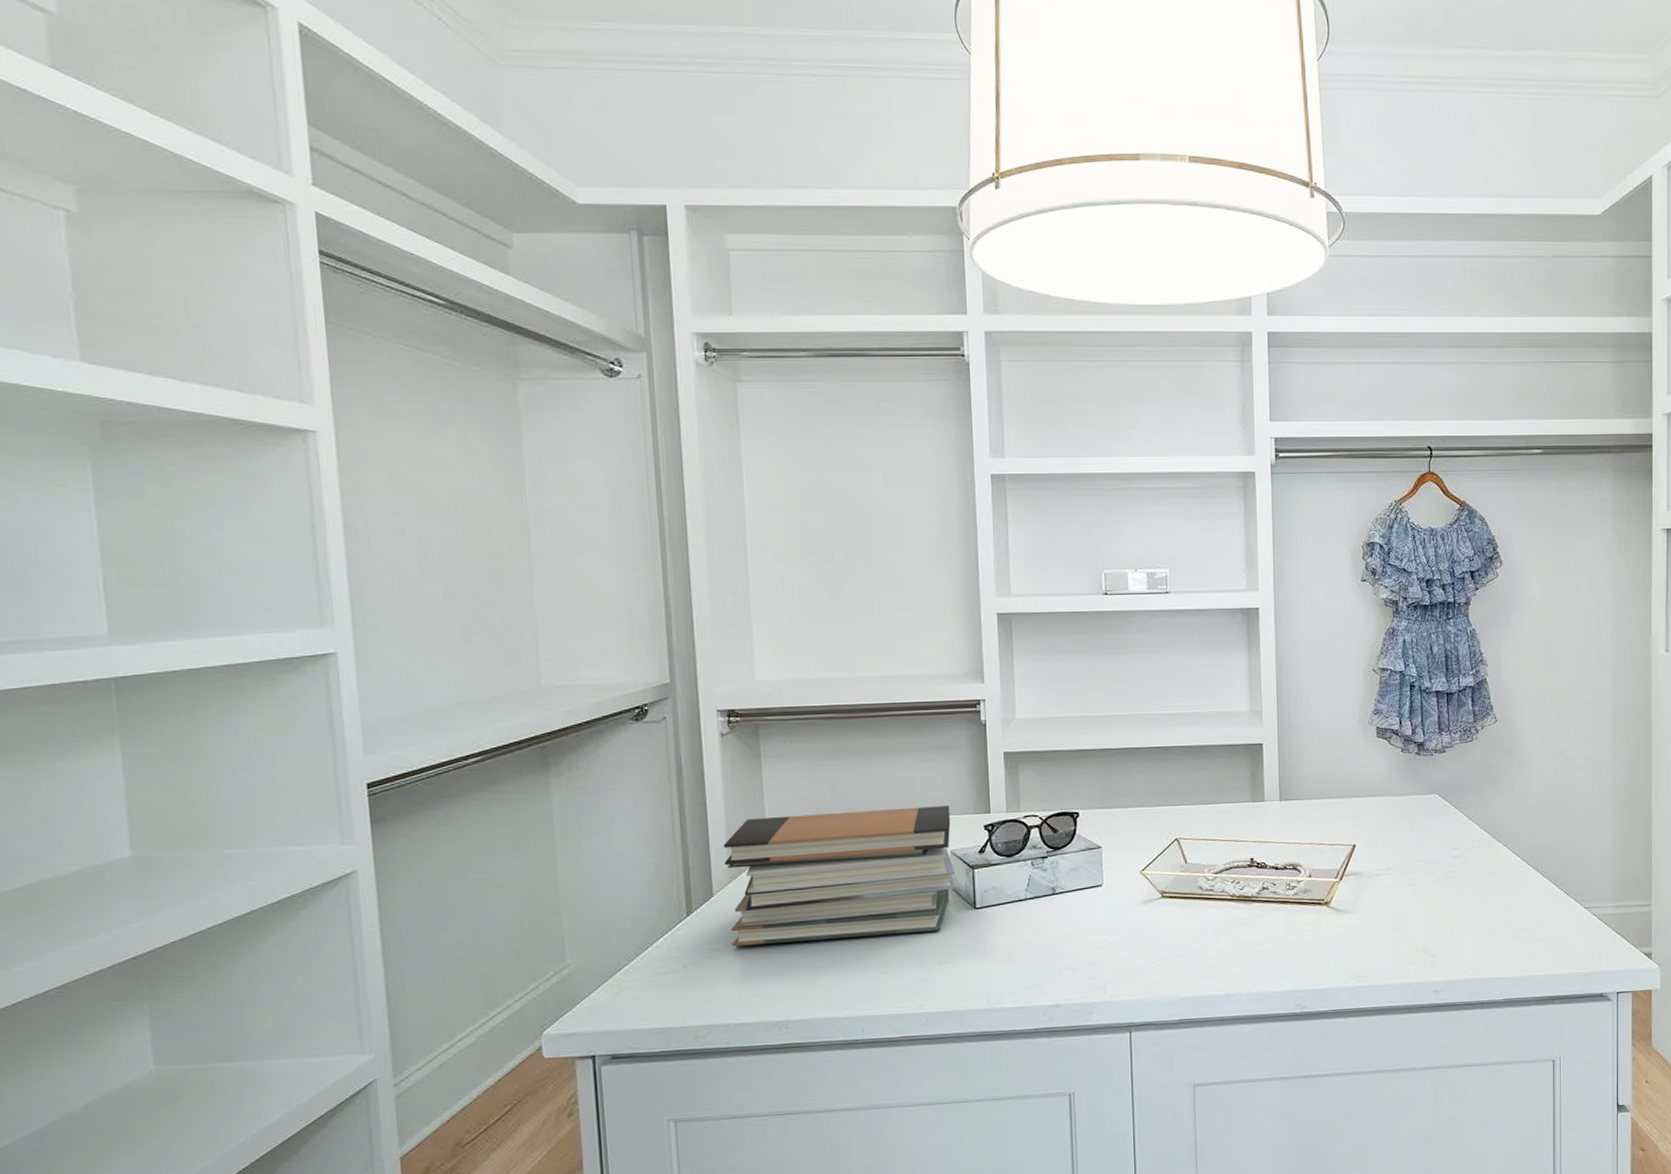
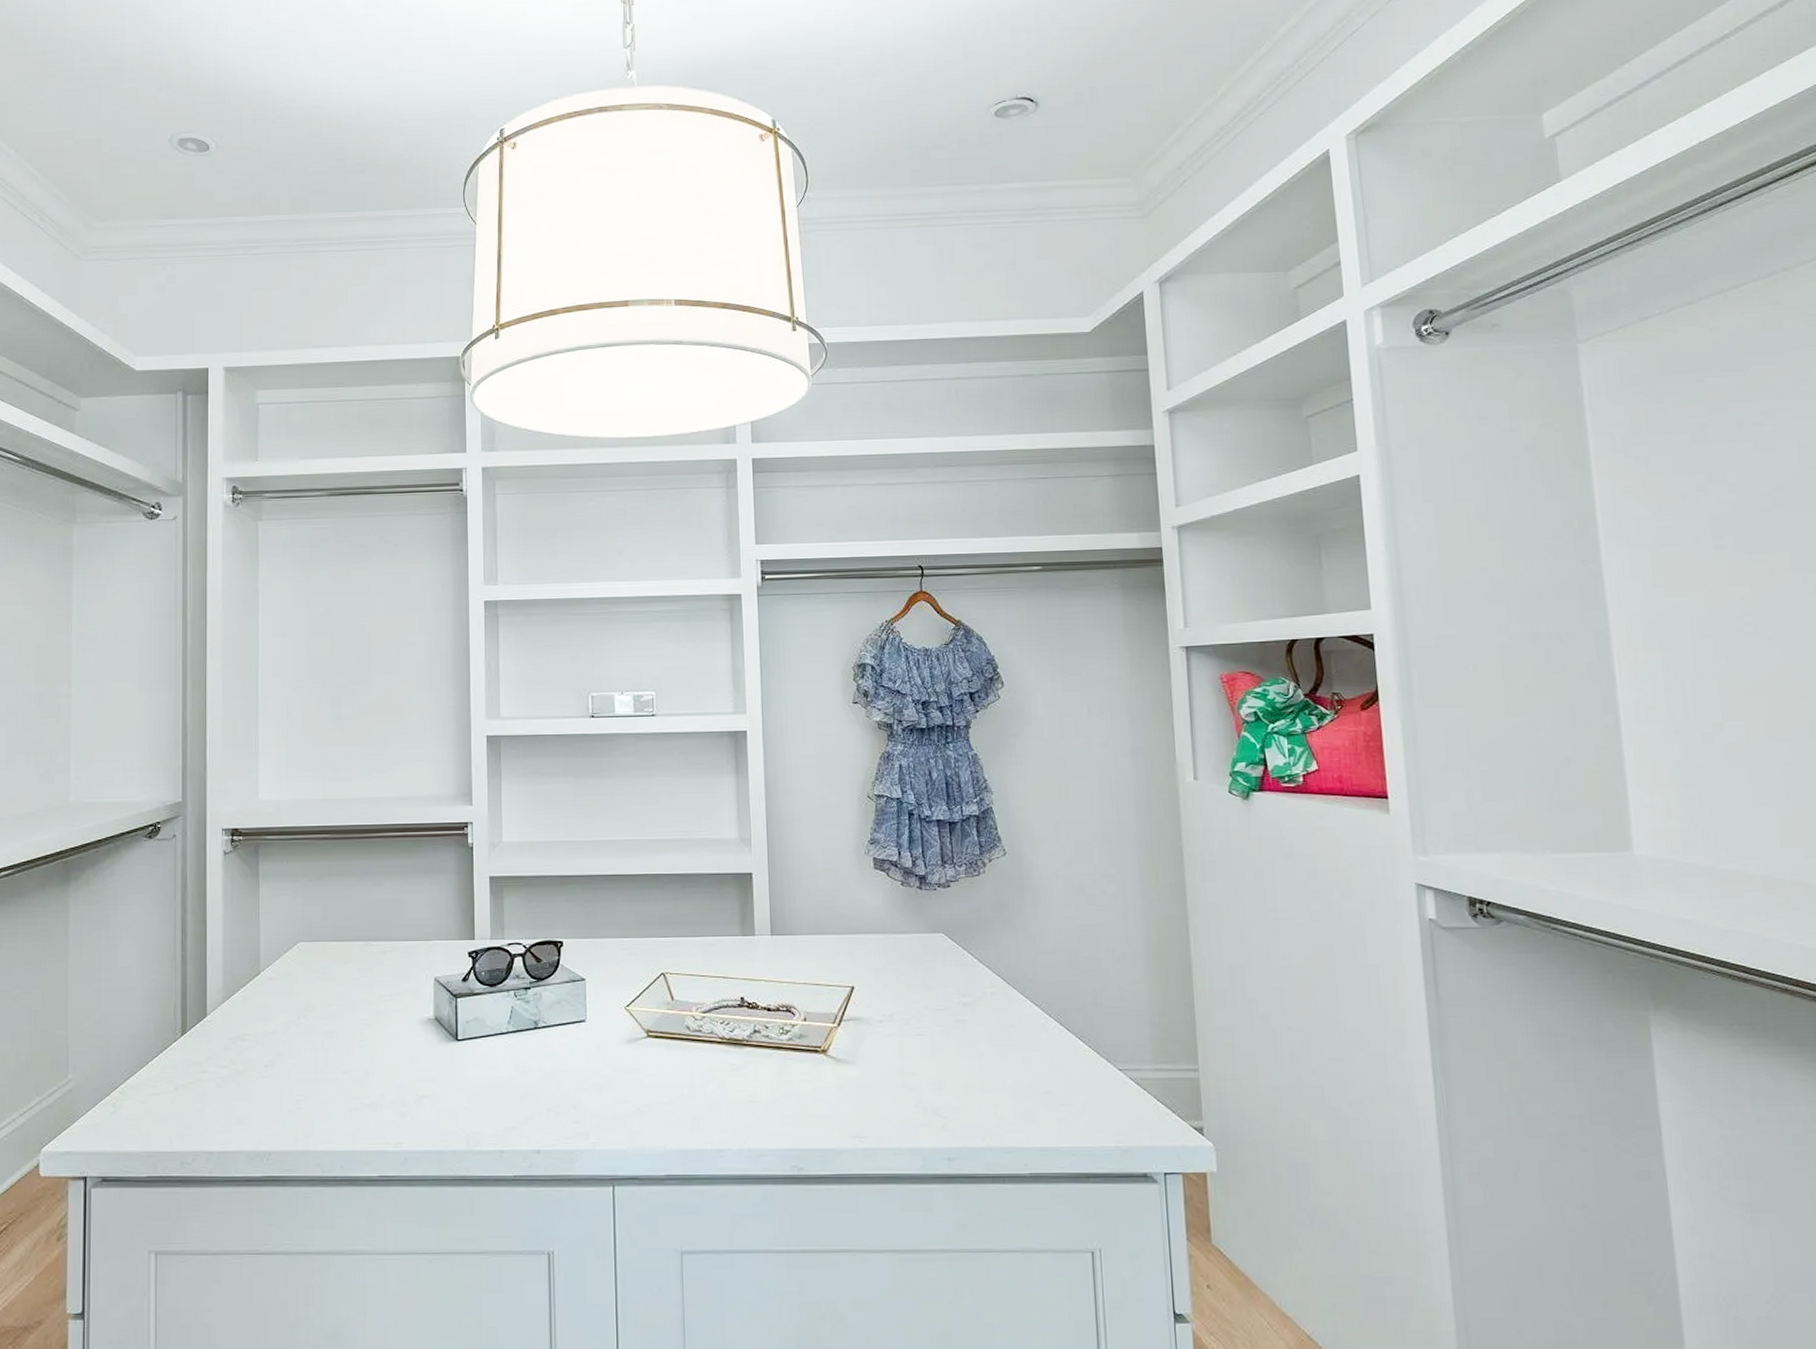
book stack: present [723,806,956,947] -> none [219,930,439,1070]

